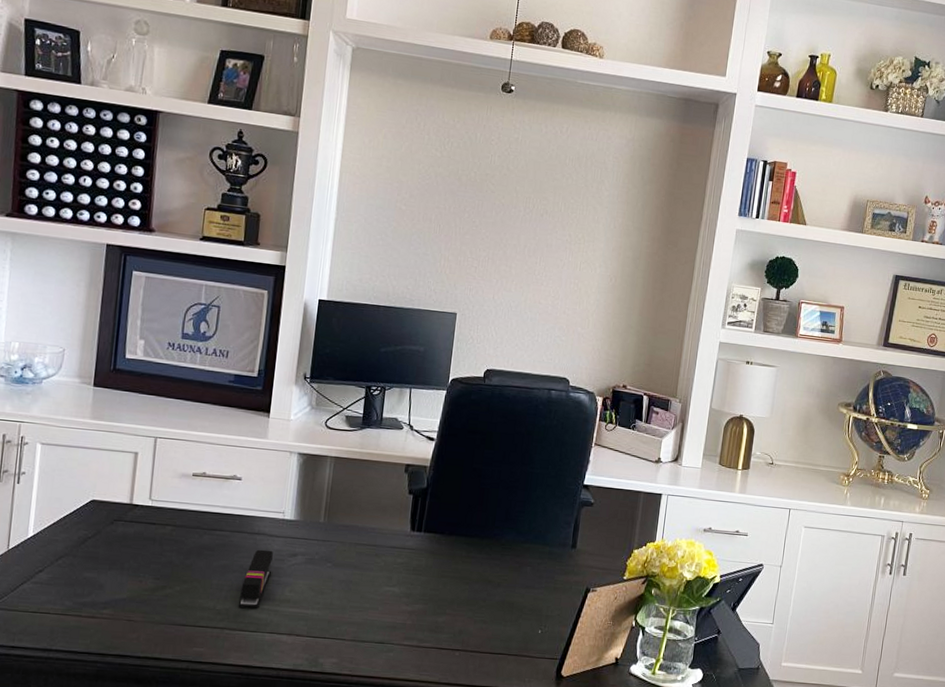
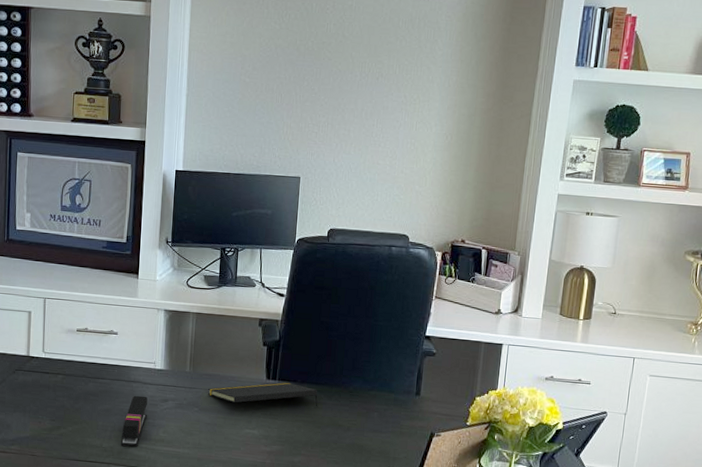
notepad: none [344,534,467,562] -> present [208,382,318,407]

